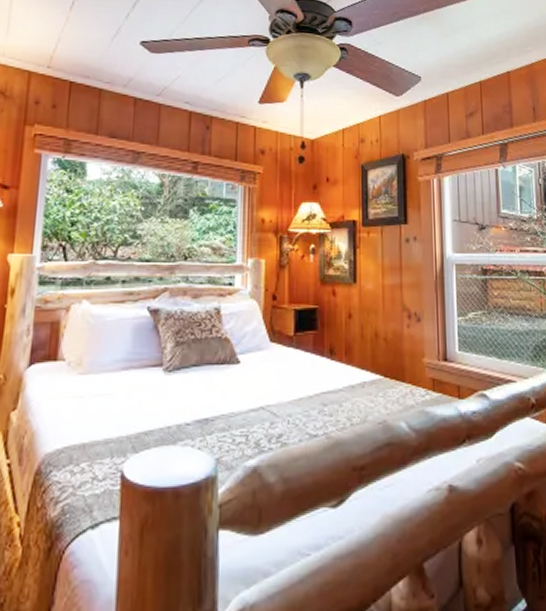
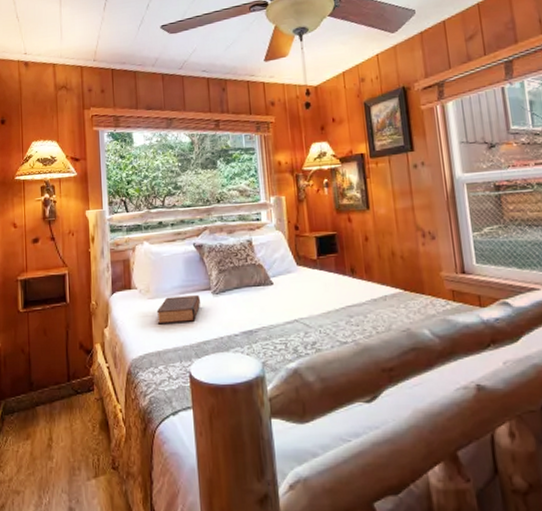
book: none [86,372,149,408] -> present [156,295,201,325]

